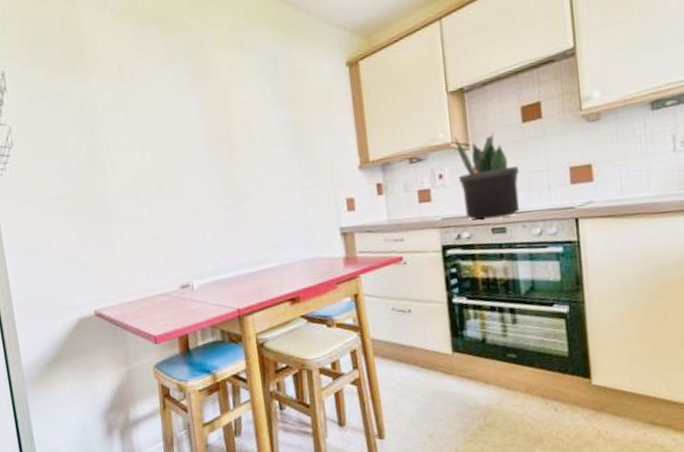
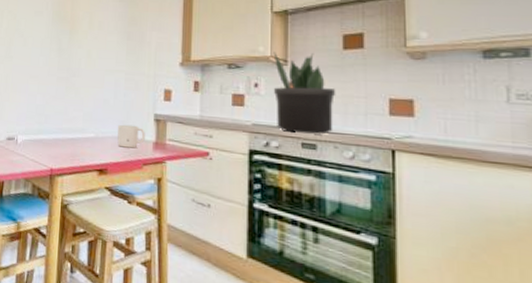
mug: none [302,243,334,271] -> present [117,124,145,148]

